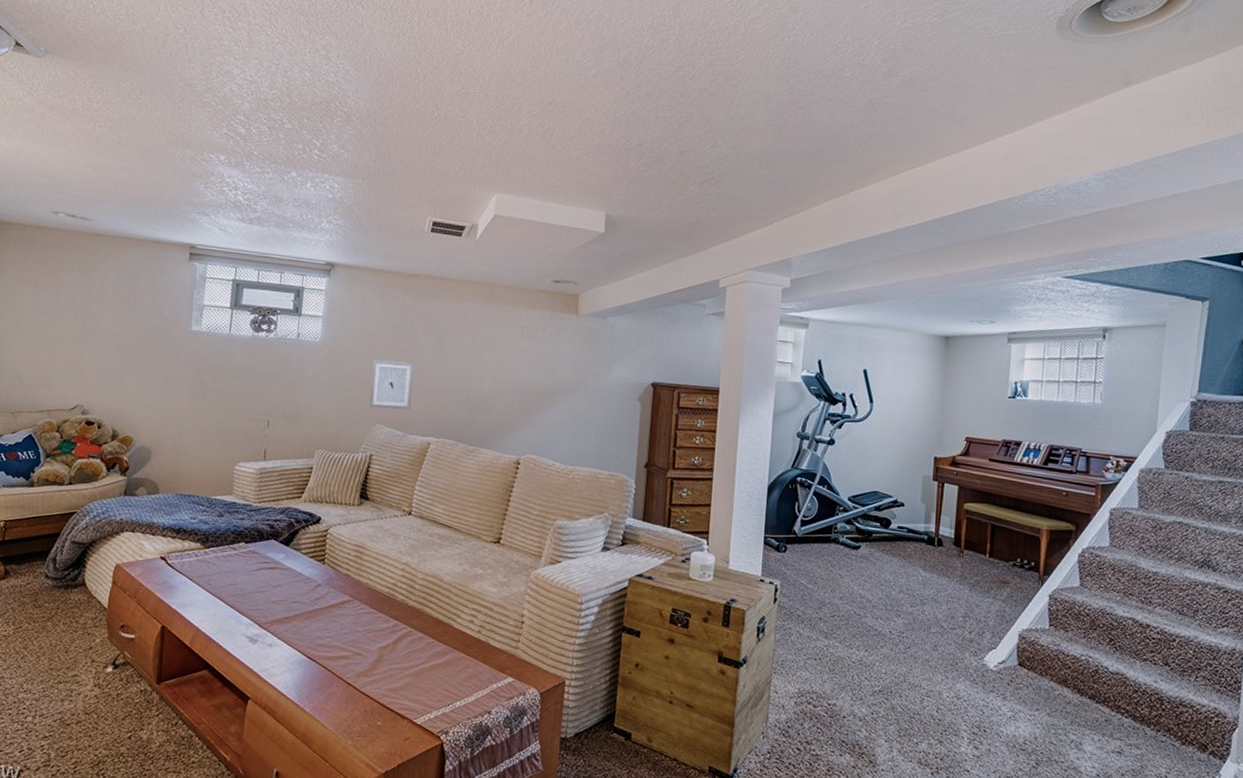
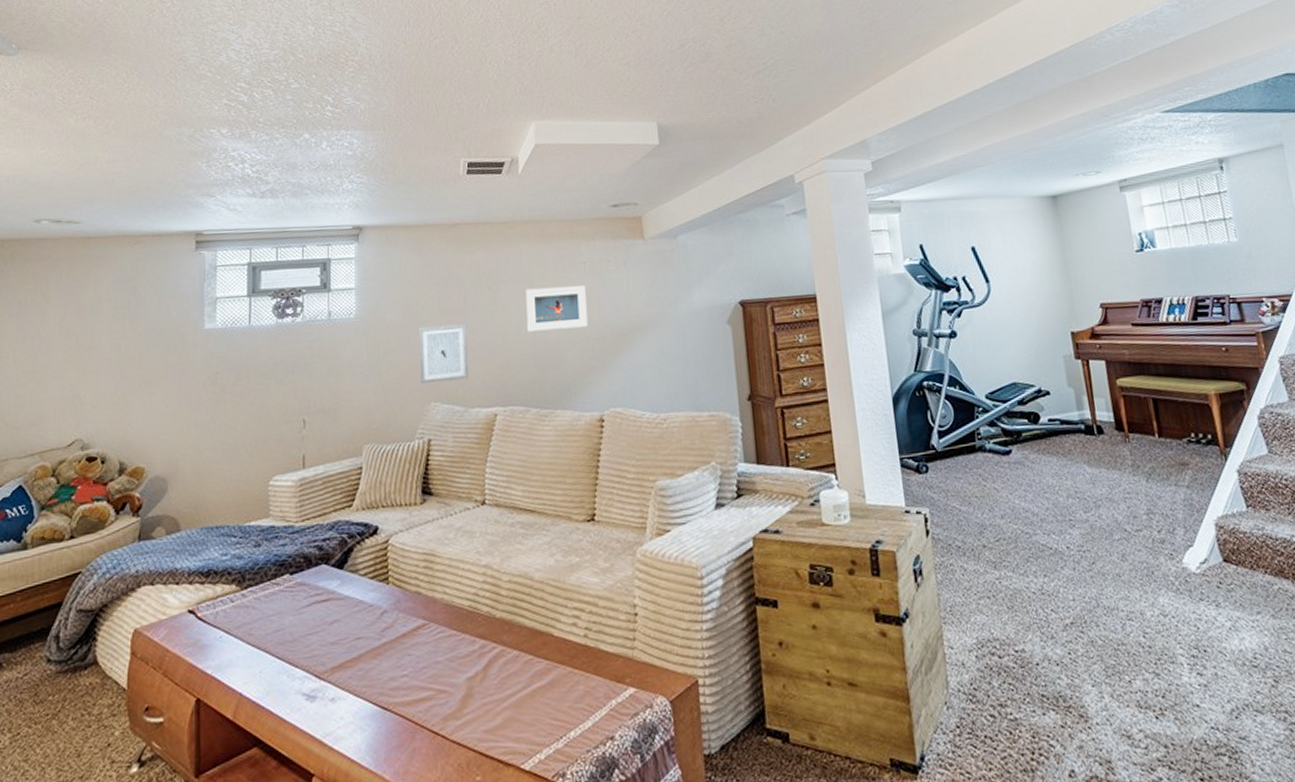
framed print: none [465,341,521,383] -> present [526,286,587,332]

